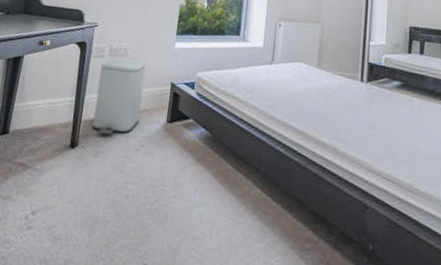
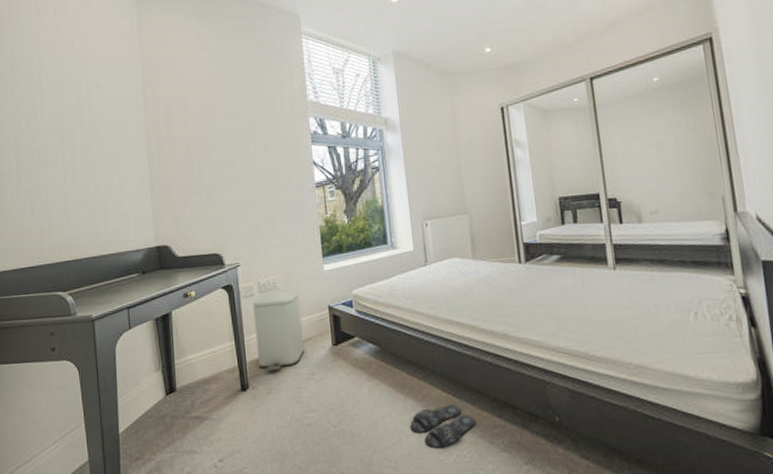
slippers: none [224,205,291,251] -> present [410,404,477,449]

